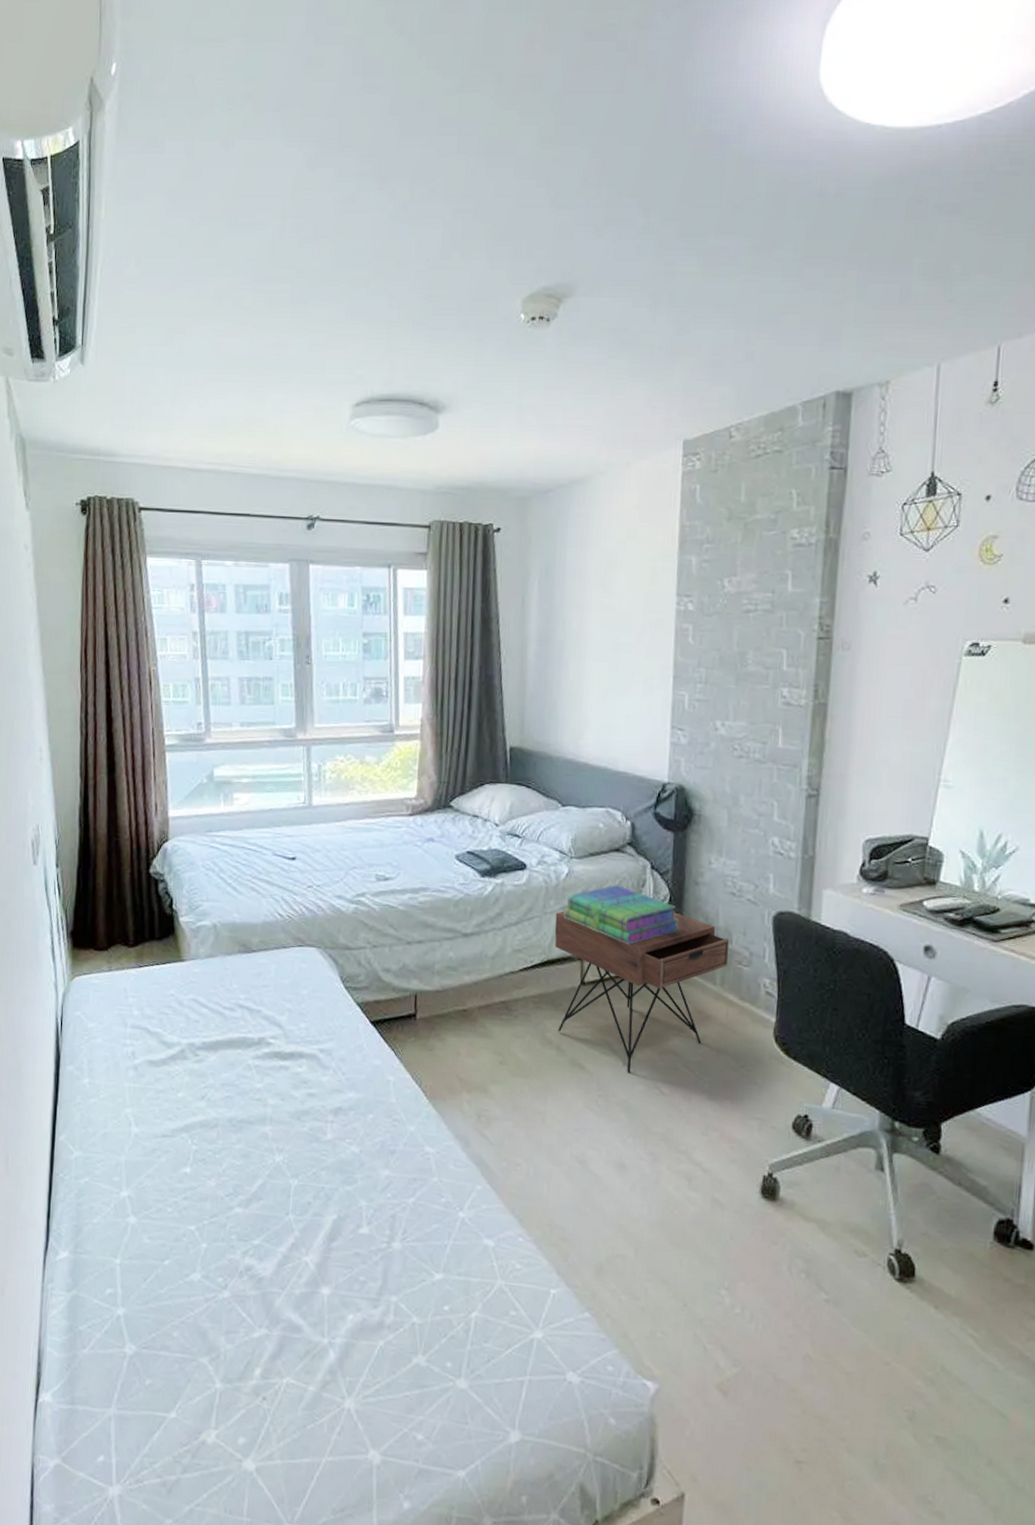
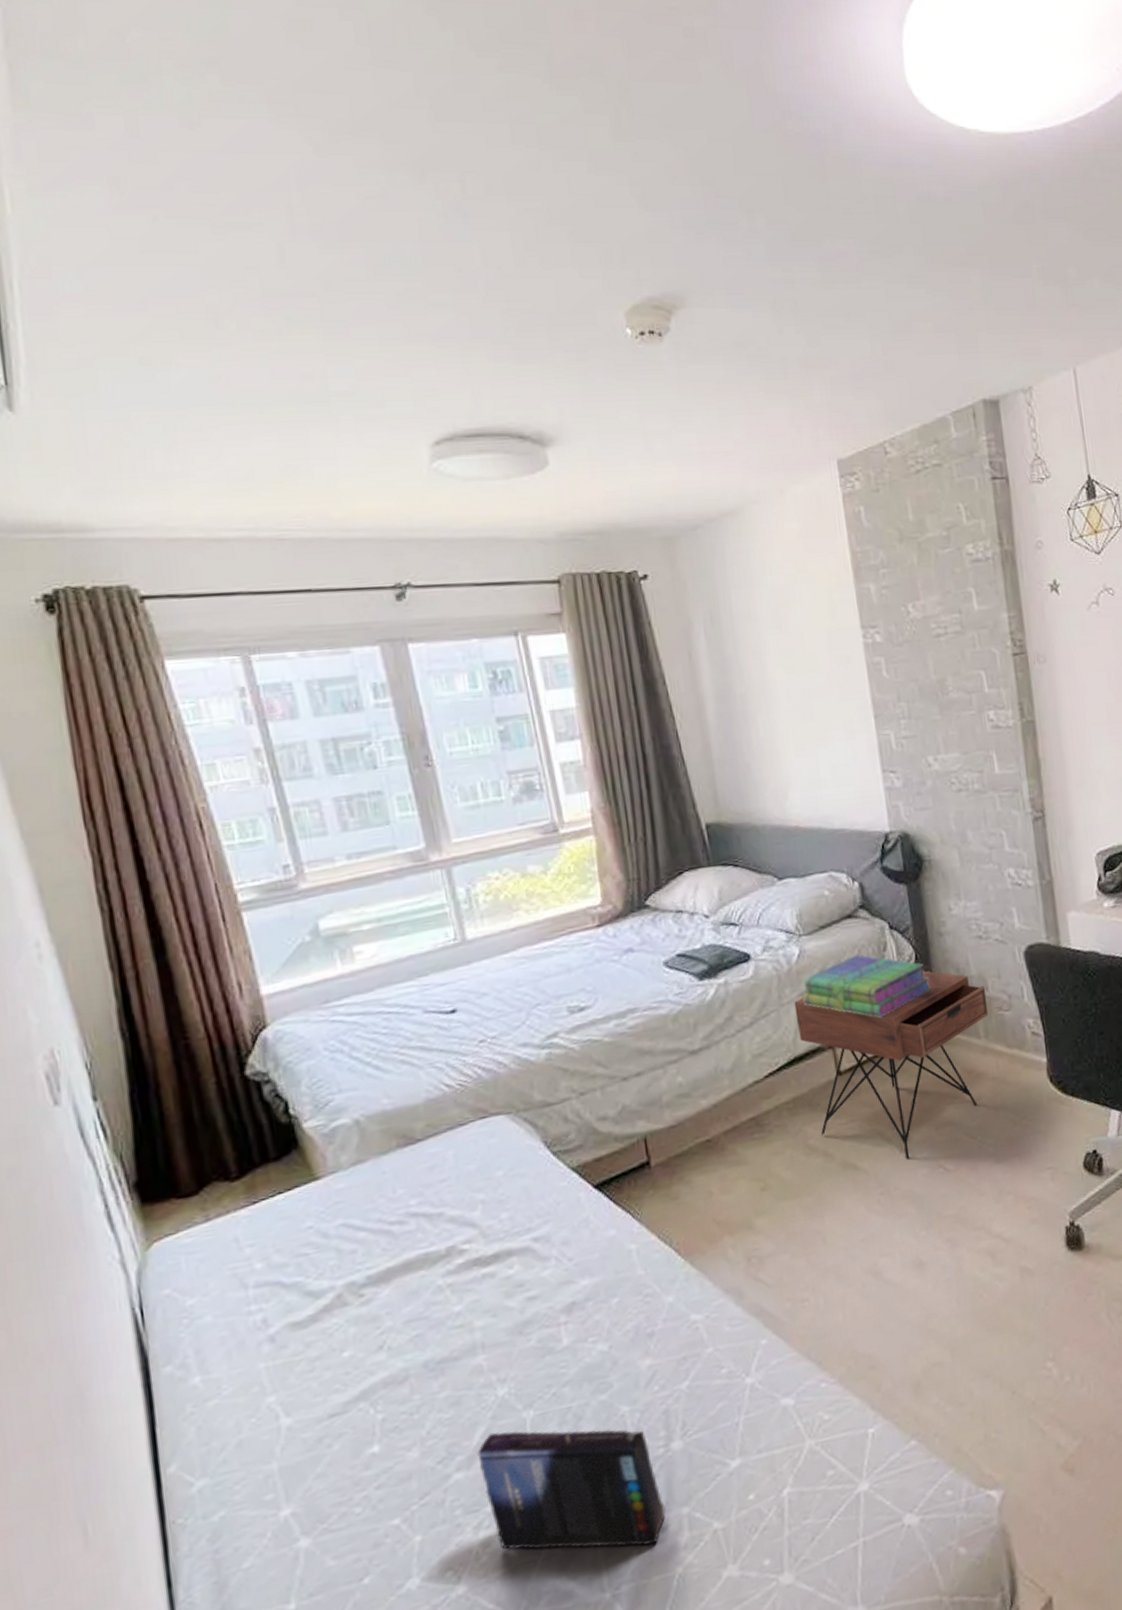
hardback book: none [253,1186,380,1316] -> present [477,1429,666,1550]

